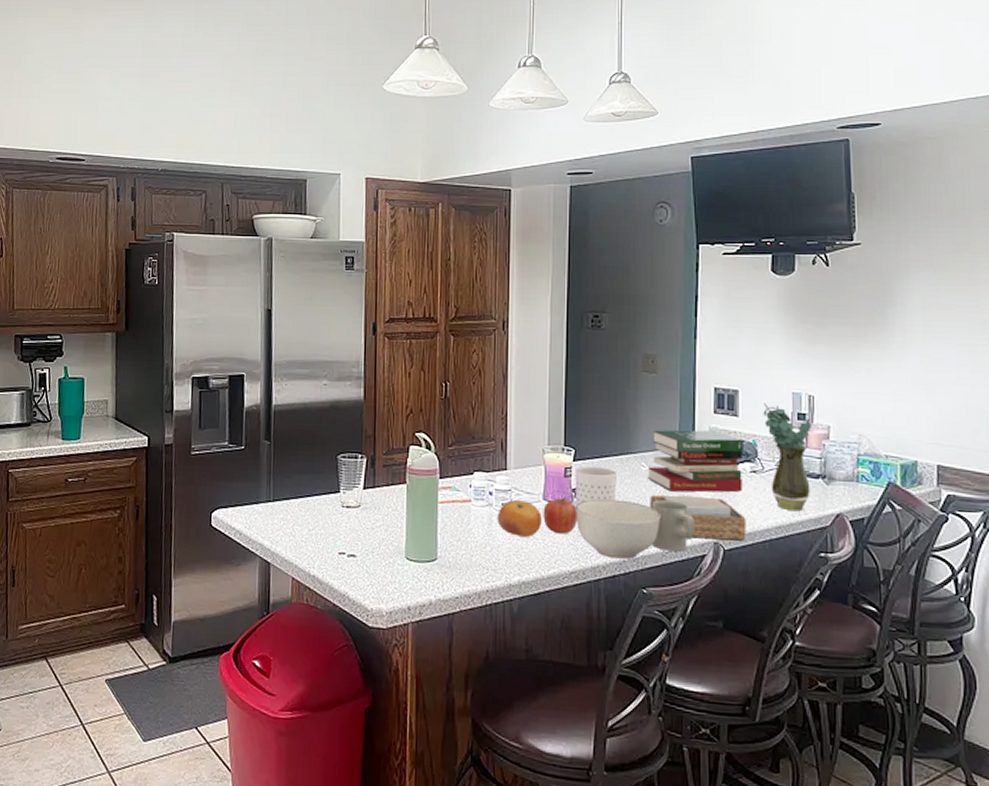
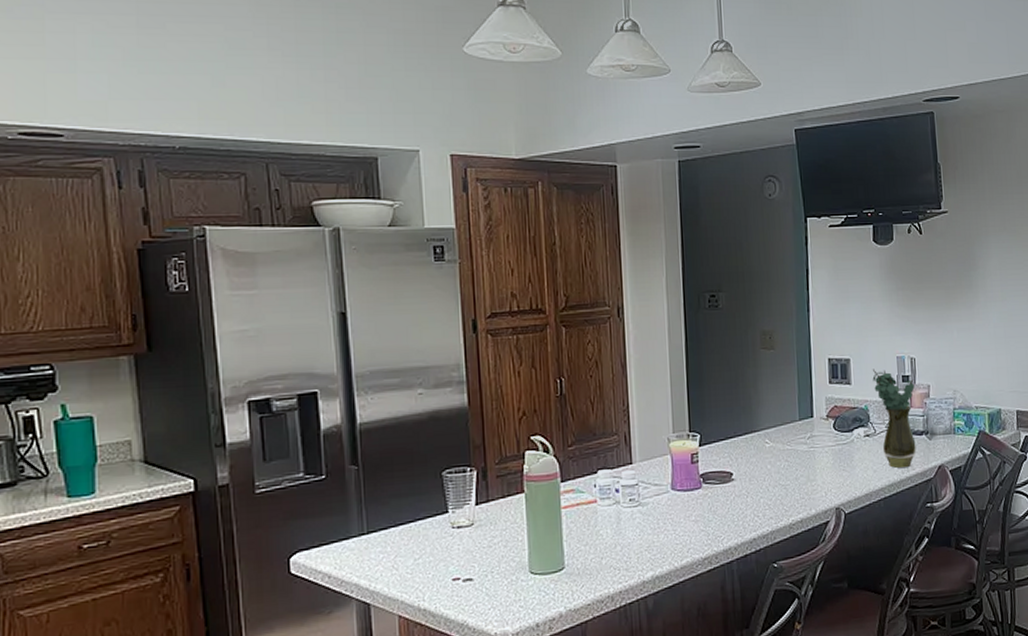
fruit: present [497,500,542,537] -> none [625,493,672,531]
fruit: present [543,497,577,534] -> none [672,484,707,522]
mug: present [574,466,617,506] -> none [701,449,744,492]
bowl: present [574,499,661,559] -> none [703,479,787,538]
books: present [647,430,743,492] -> none [771,400,858,465]
napkin holder: present [650,495,746,541] -> none [775,464,864,507]
cup: present [652,500,695,551] -> none [777,473,818,523]

